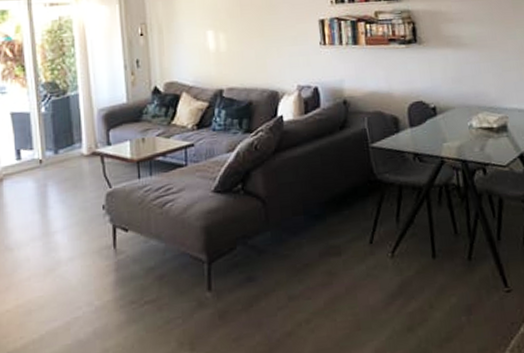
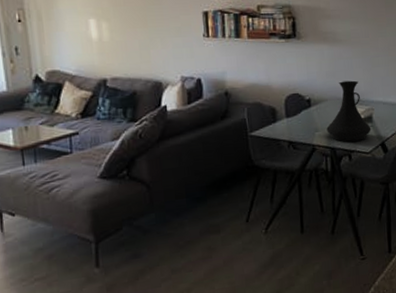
vase: none [455,86,507,154] -> present [326,80,371,142]

